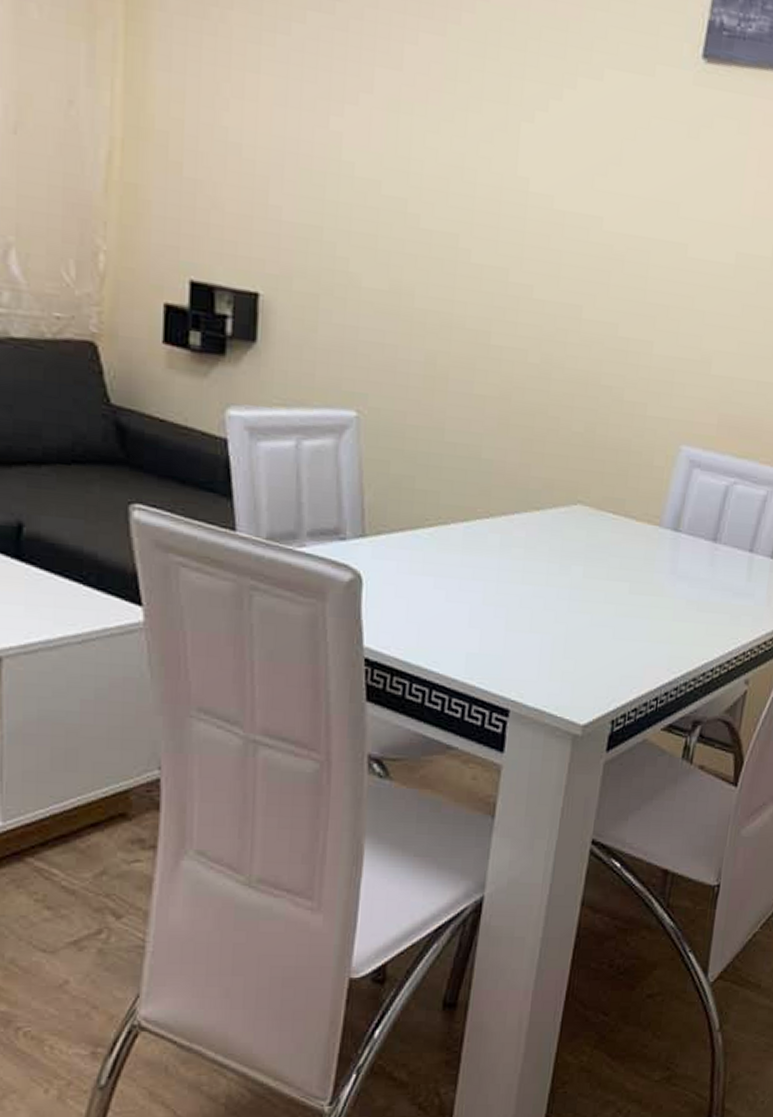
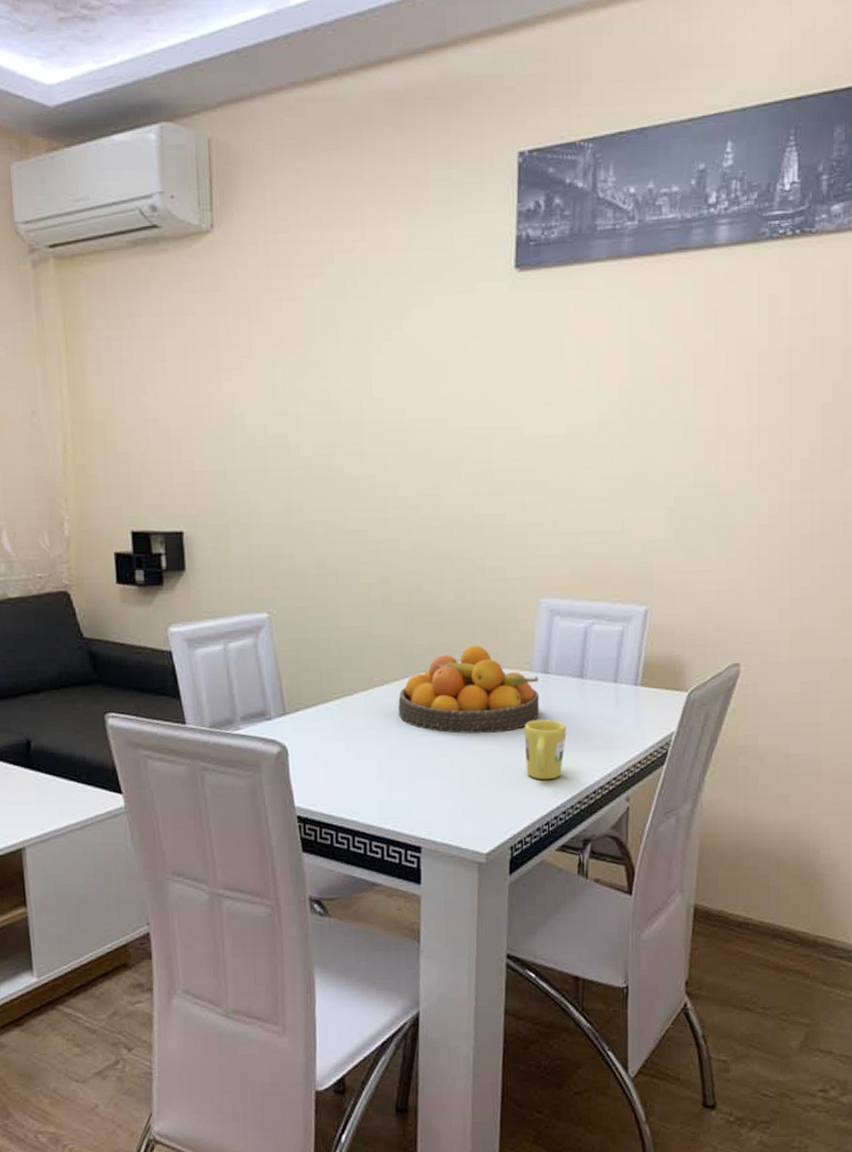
fruit bowl: none [502,486,668,591] -> present [398,645,540,734]
mug: none [640,581,691,651] -> present [524,719,567,780]

